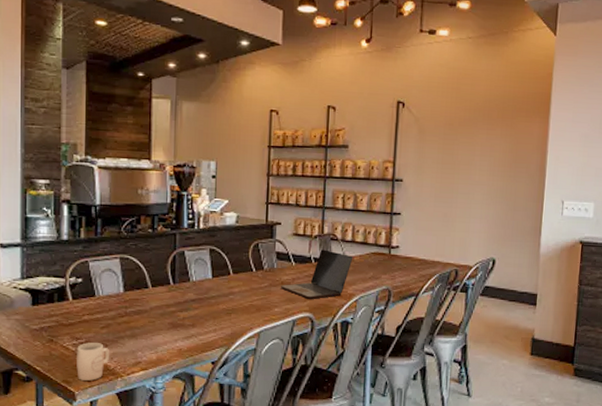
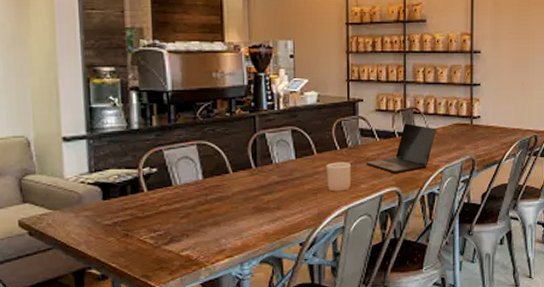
mug: present [75,343,110,381] -> none [154,233,192,274]
mug: none [241,284,267,314] -> present [326,162,352,192]

